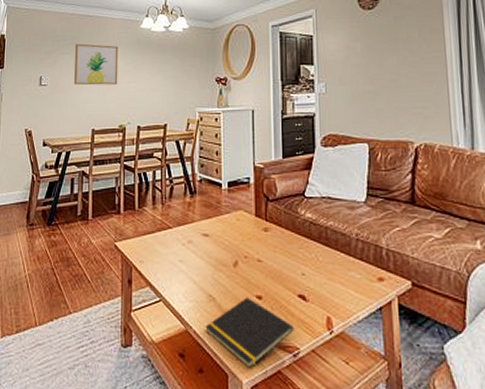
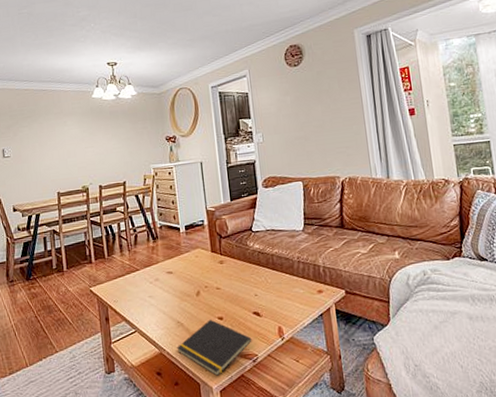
wall art: present [74,43,119,85] -> none [33,115,77,154]

